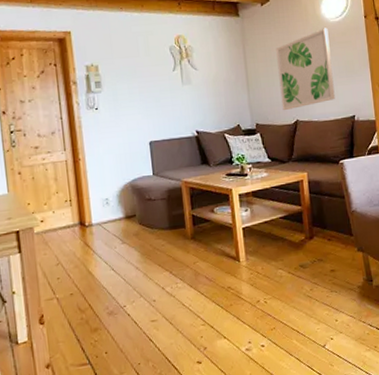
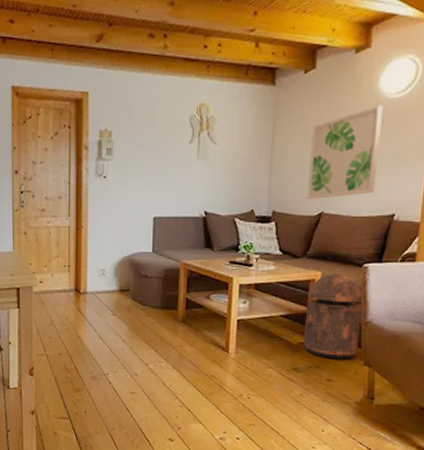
trash can: none [299,172,350,250] -> present [303,274,363,359]

